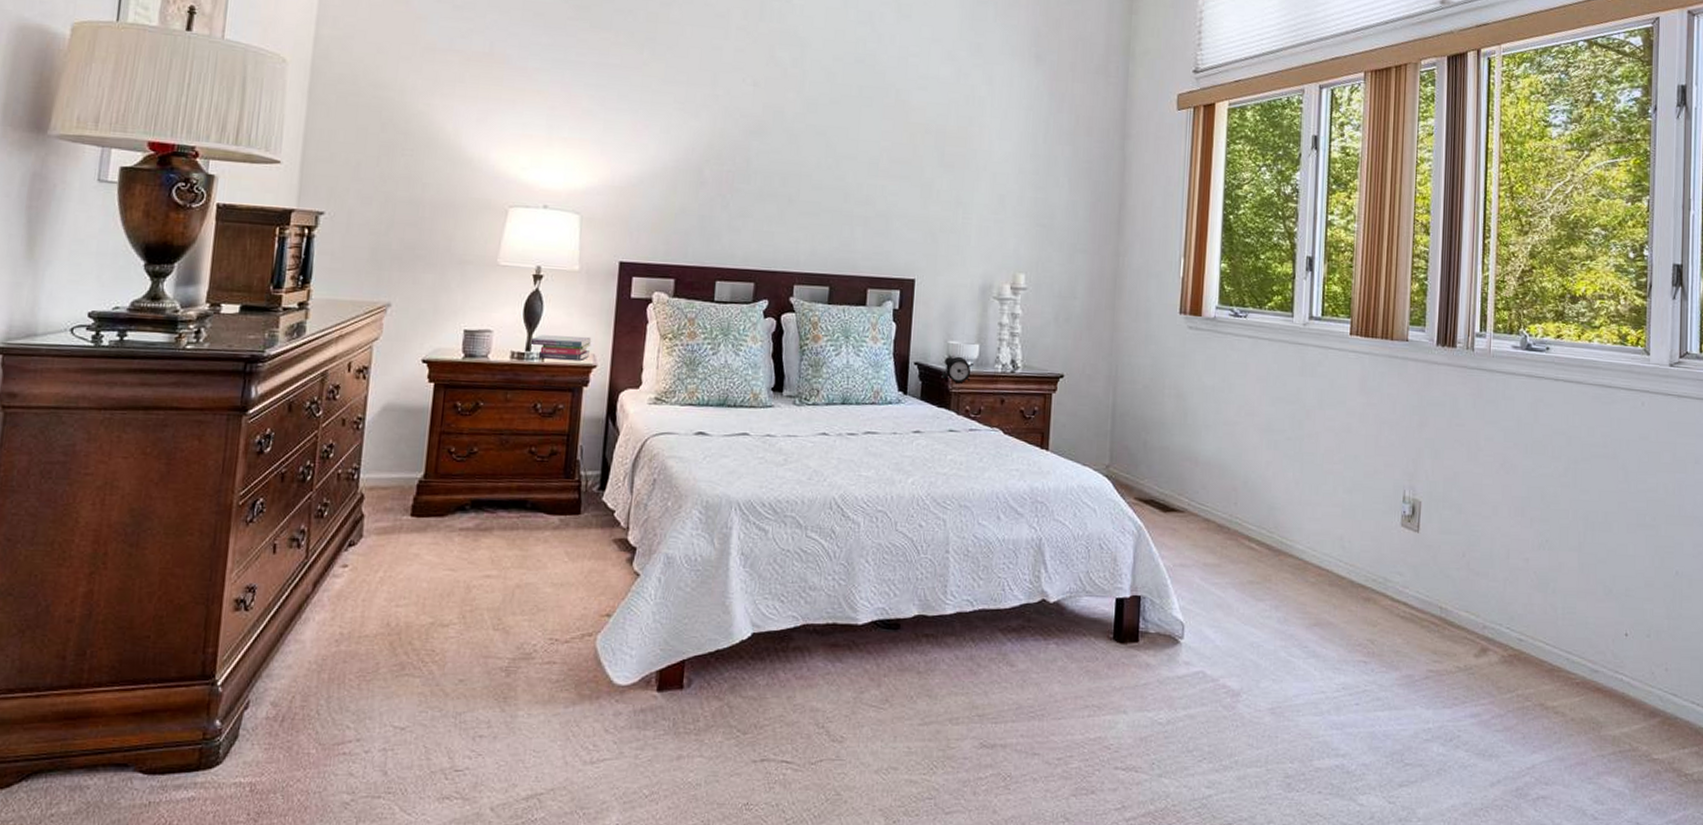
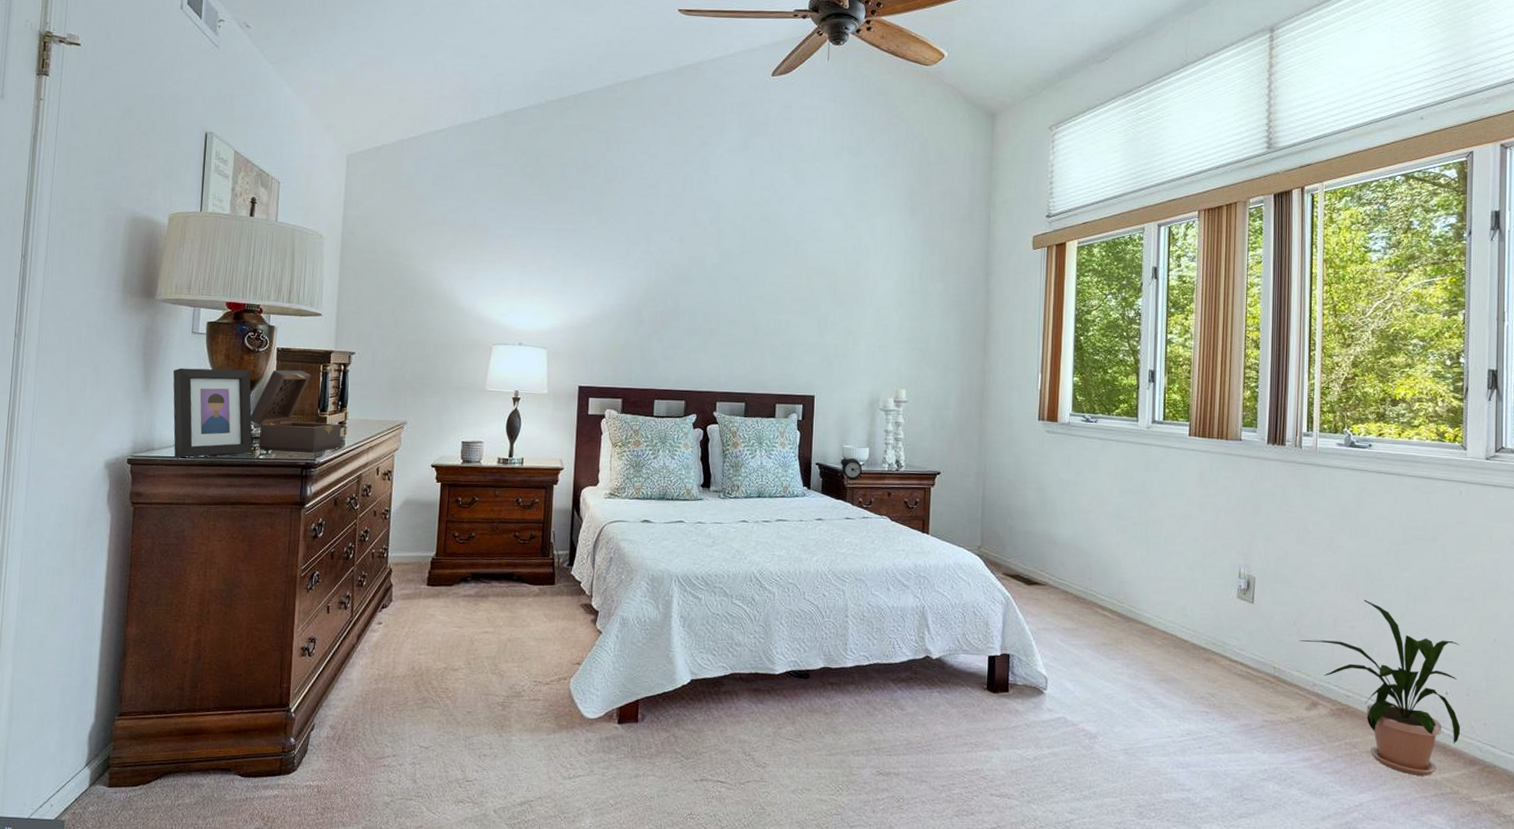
picture frame: none [65,226,179,347] -> present [173,368,253,458]
jewelry box: none [175,232,302,342] -> present [250,369,342,453]
books: present [529,335,592,362] -> none [511,444,559,465]
house plant: none [1468,526,1640,731] -> present [1299,599,1460,776]

